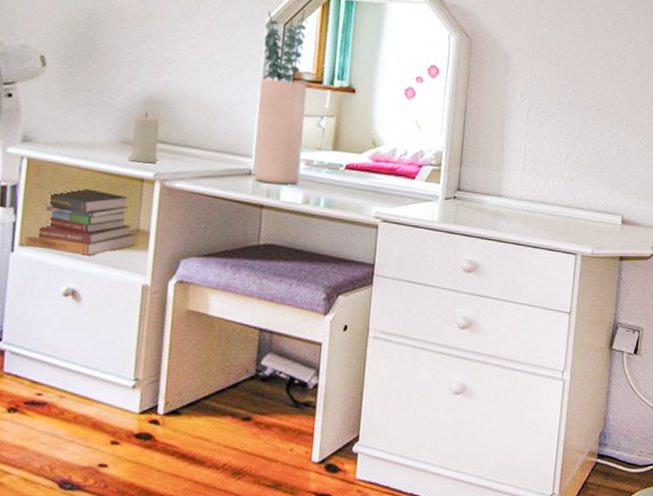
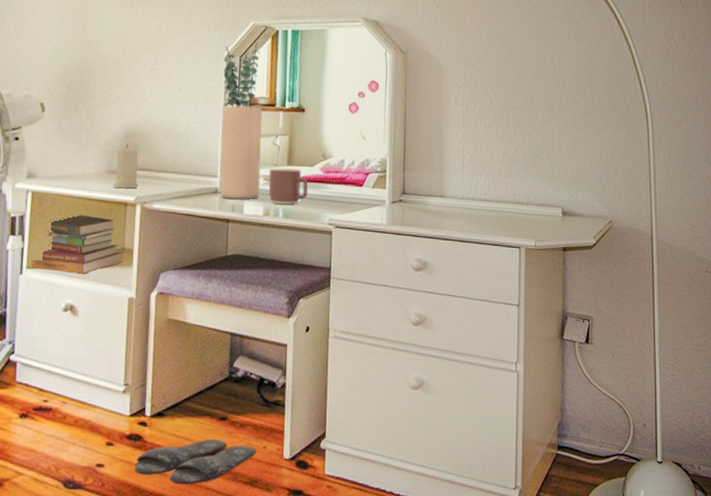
slippers: none [142,439,282,488] -> present [134,438,256,485]
mug: none [310,152,355,194] -> present [268,168,309,204]

